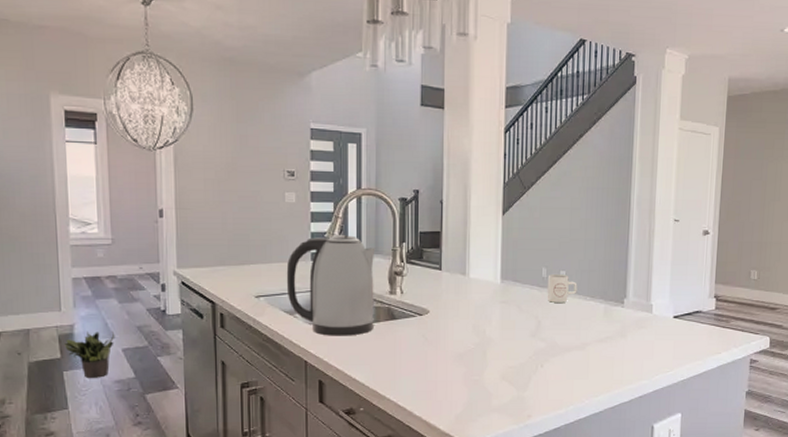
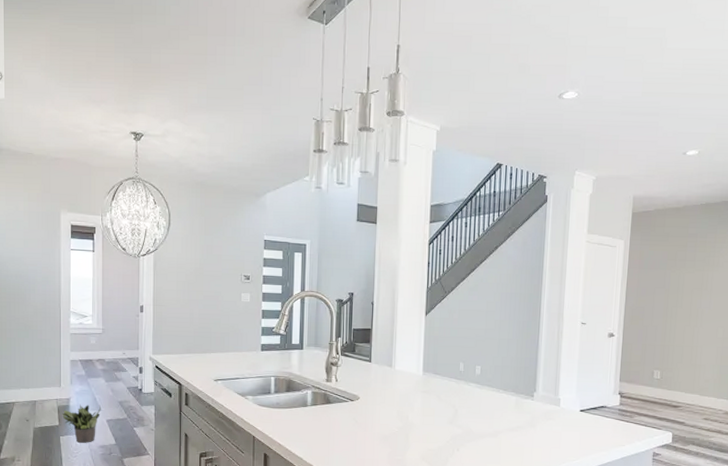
kettle: present [286,234,375,336] -> none [240,329,315,416]
mug: present [547,274,578,303] -> none [463,369,491,394]

